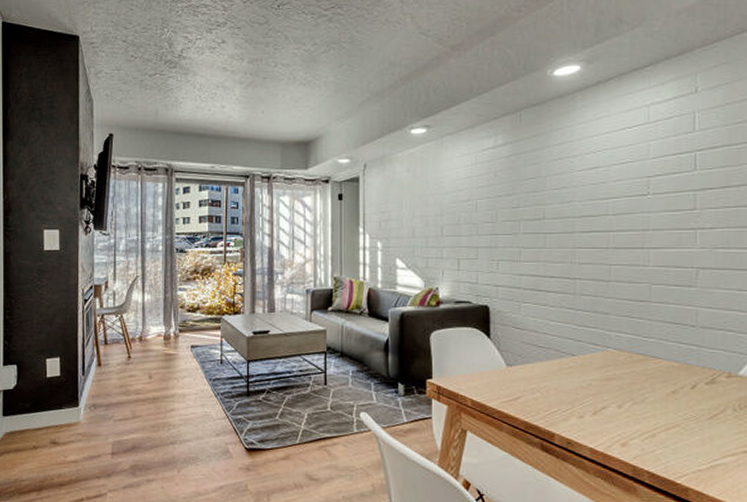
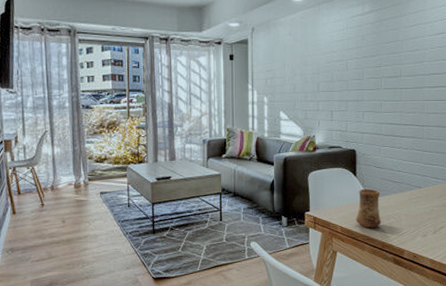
cup: none [490,353,523,404] -> present [356,188,381,228]

